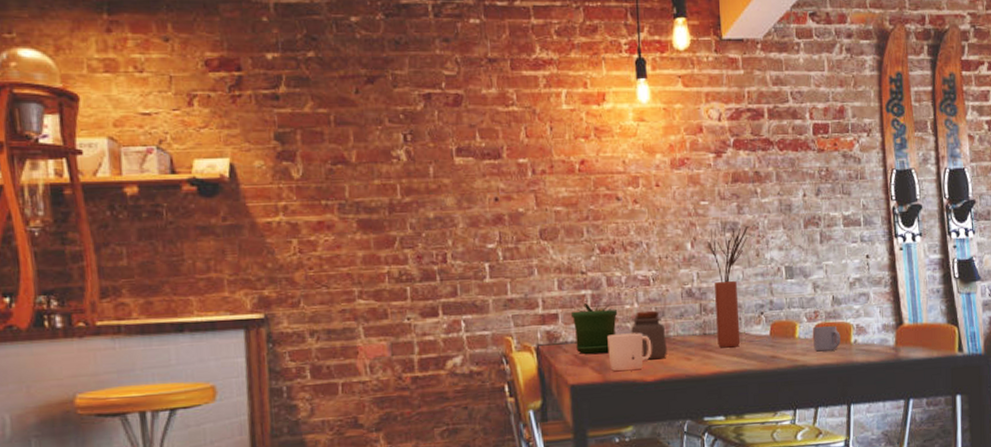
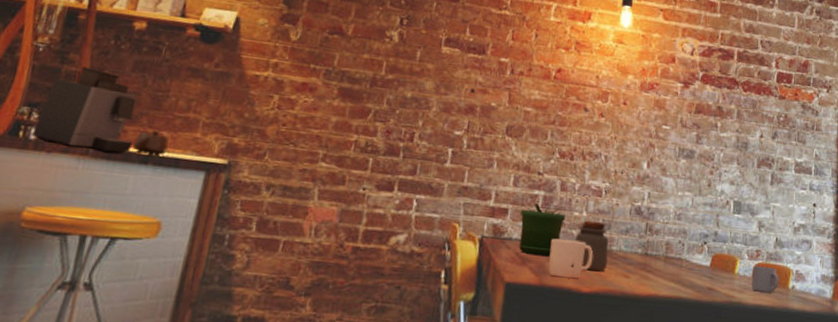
coffee machine: none [57,244,163,329] -> present [32,67,136,154]
sugar bowl: none [163,297,200,324] -> present [132,131,169,158]
vase: present [707,226,749,348] -> none [657,152,705,273]

